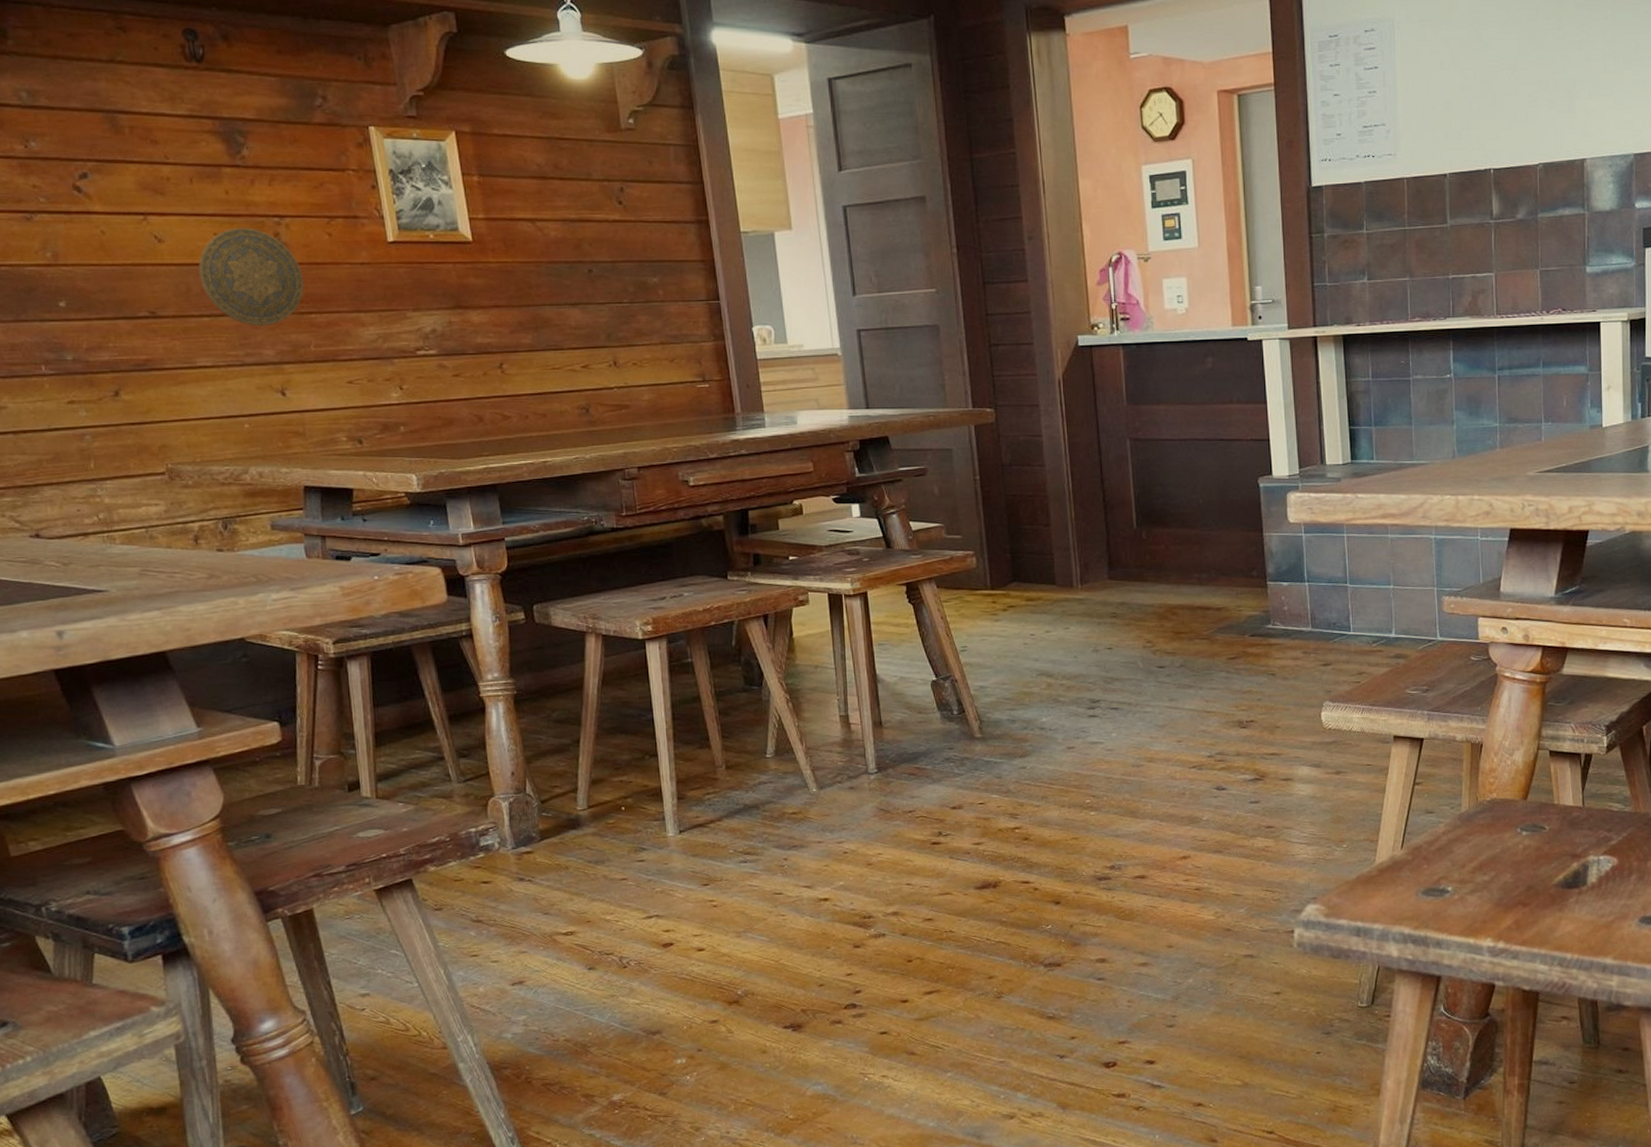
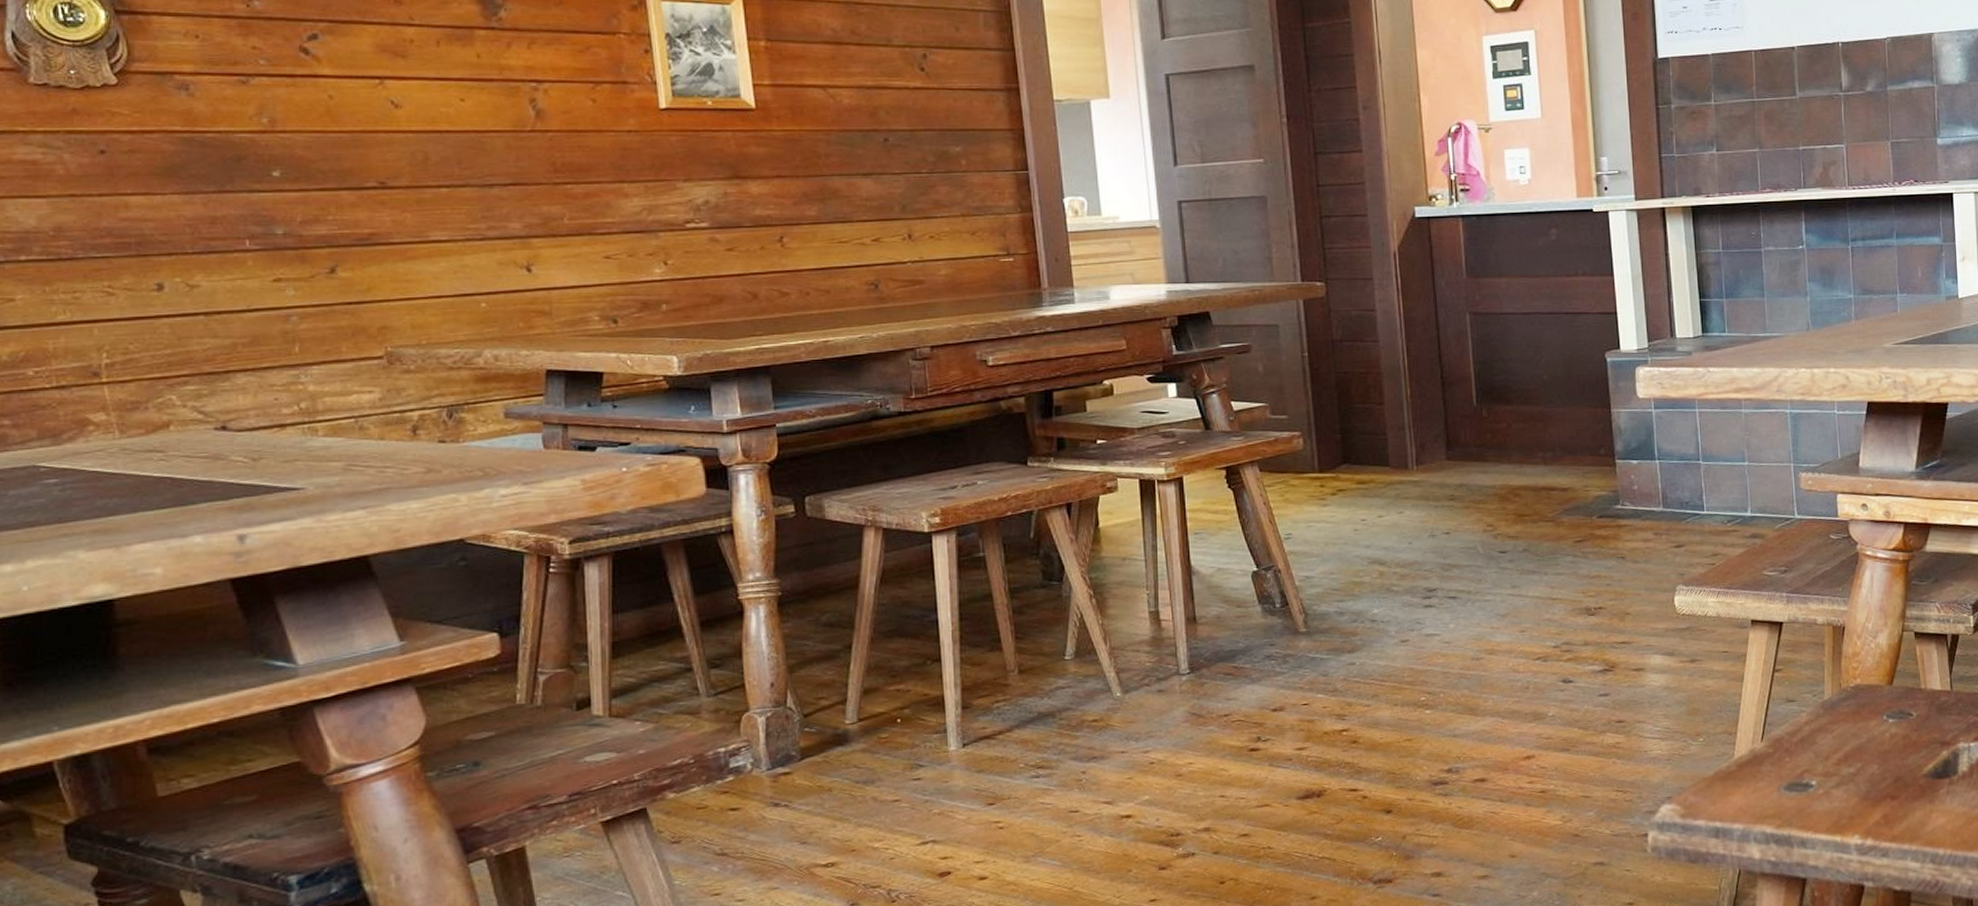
decorative plate: present [198,227,304,327] -> none [440,92,561,198]

